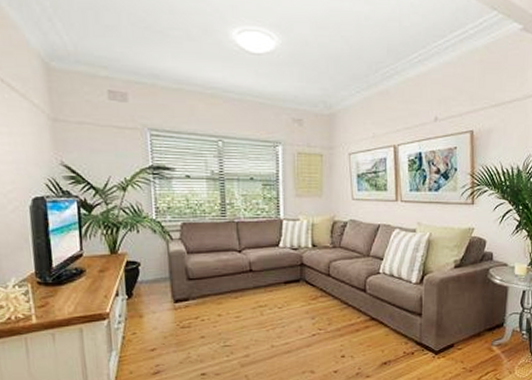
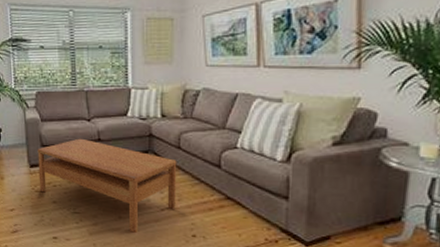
coffee table: none [183,270,327,360] -> present [37,138,177,233]

